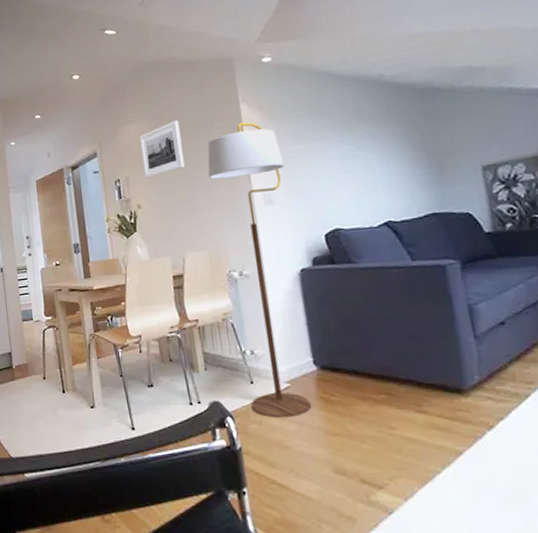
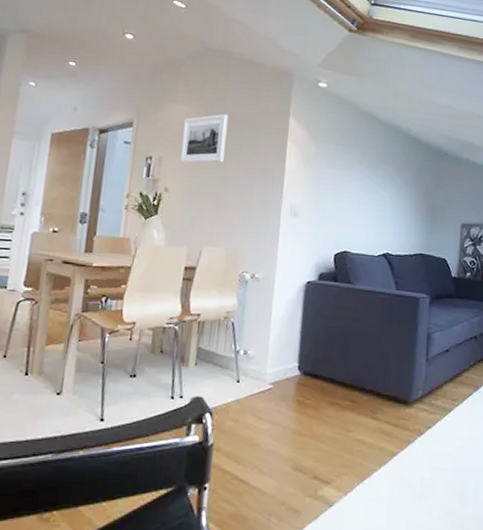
floor lamp: present [207,122,312,419] -> none [231,135,316,418]

